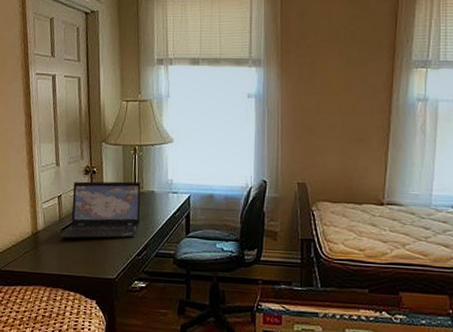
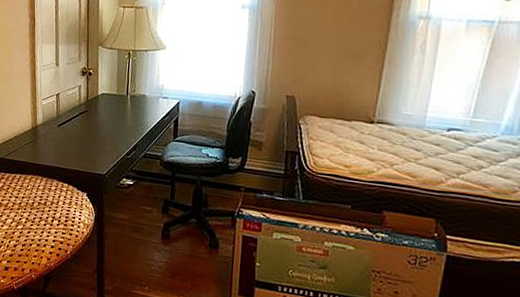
laptop: present [59,181,141,239] -> none [56,81,133,138]

